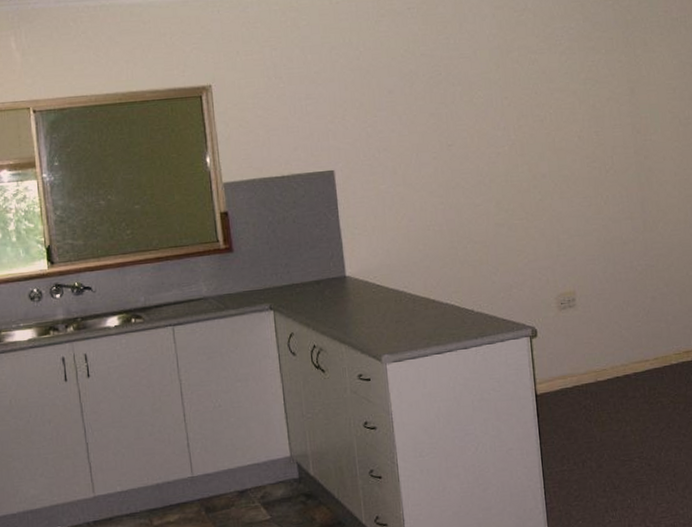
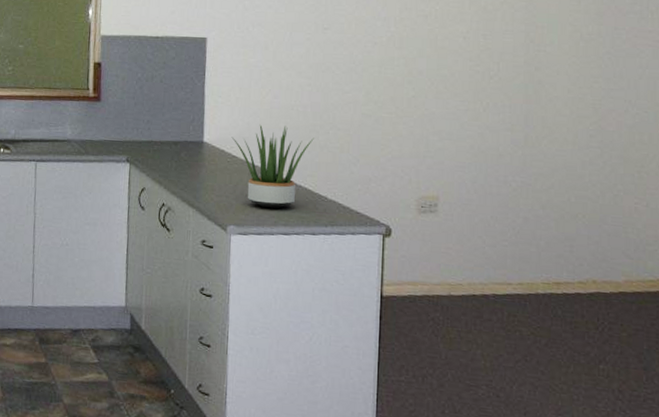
potted plant: none [373,247,454,331] -> present [231,124,314,209]

